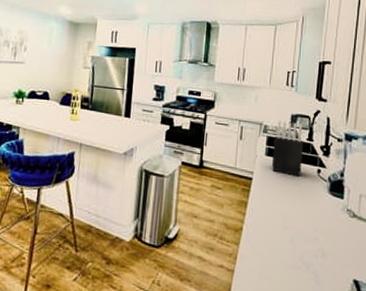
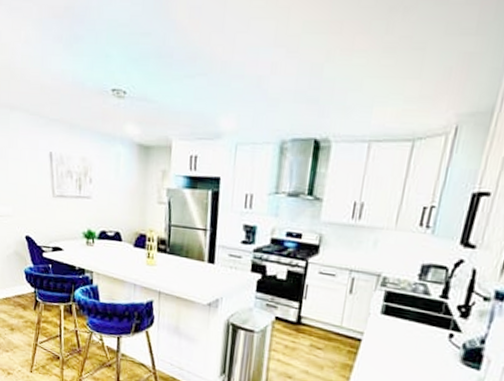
knife block: present [272,120,304,177] -> none [388,271,436,341]

